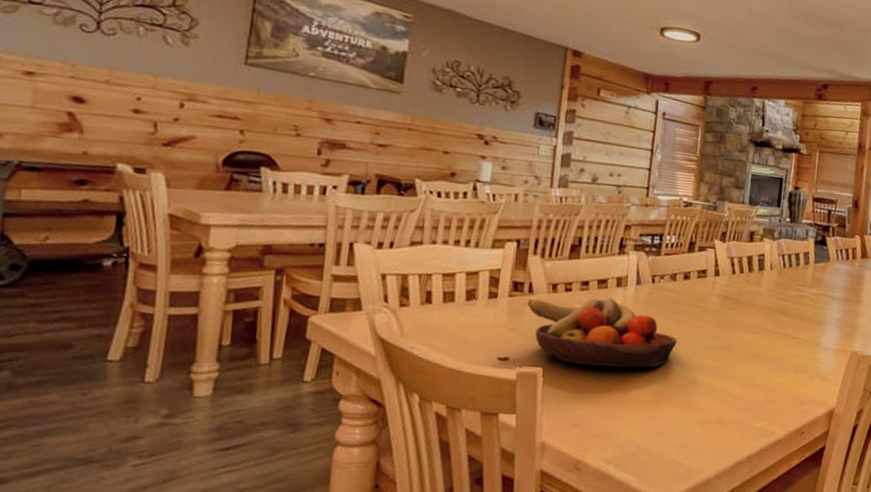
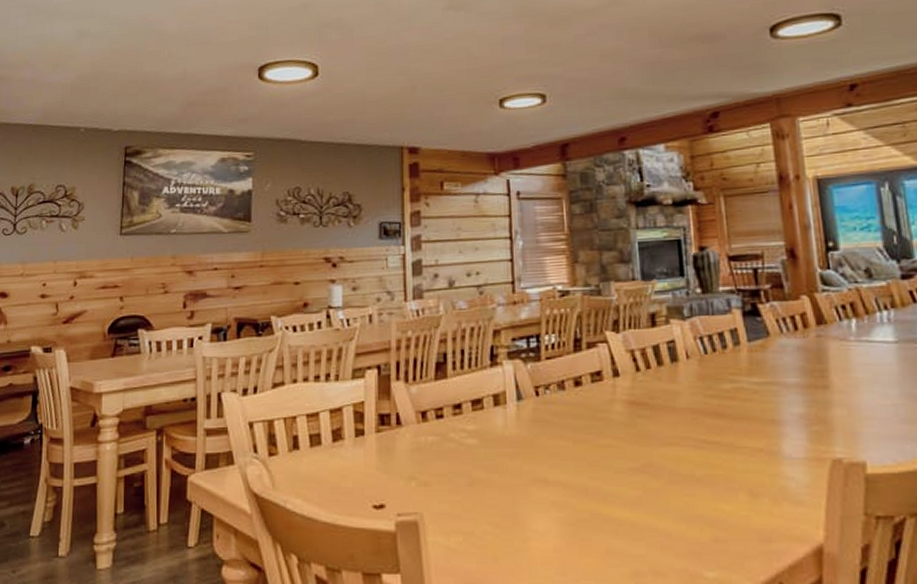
fruit bowl: present [527,297,677,368] -> none [397,420,579,508]

